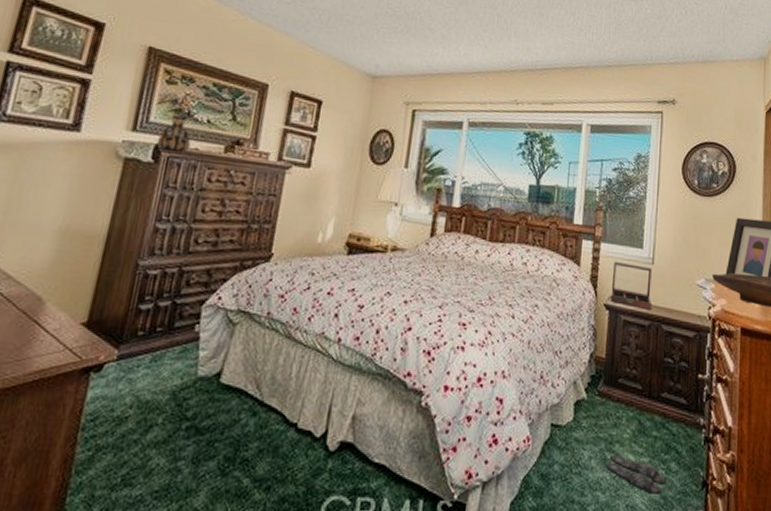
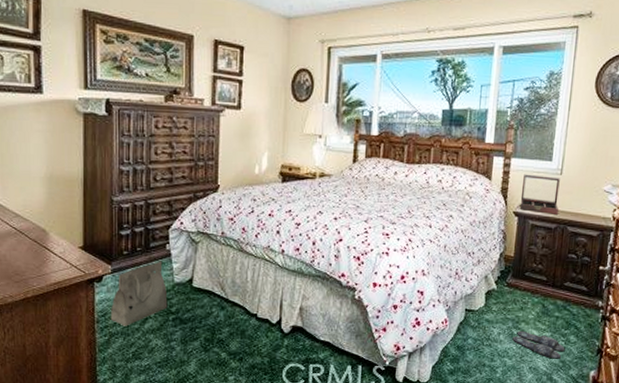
shopping bag: none [102,346,187,437] -> present [111,261,168,327]
decorative vase: present [156,114,191,153] -> none [107,71,135,105]

